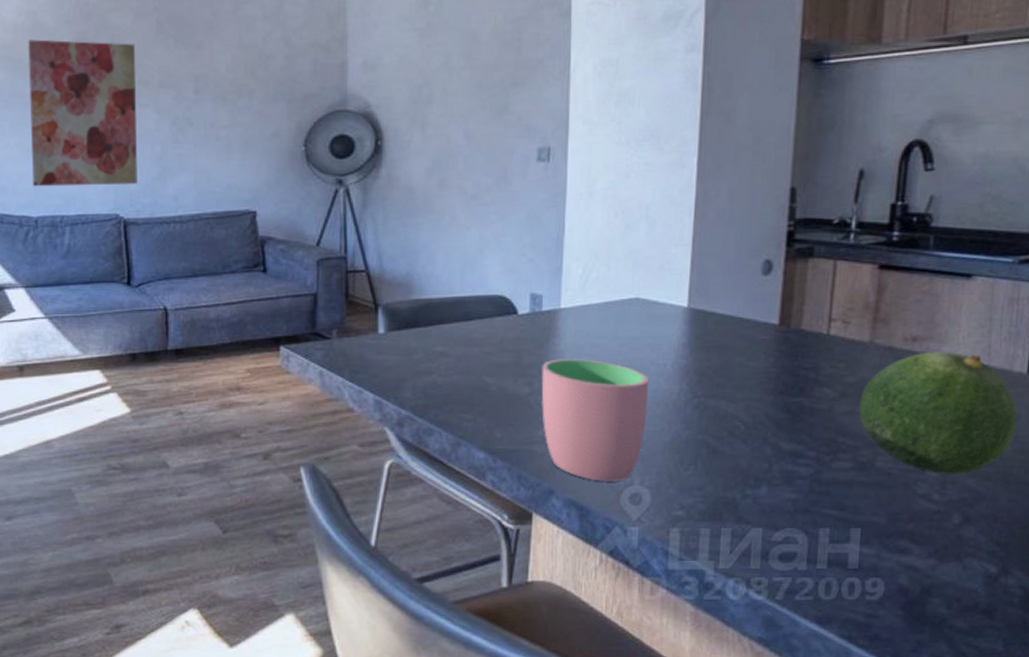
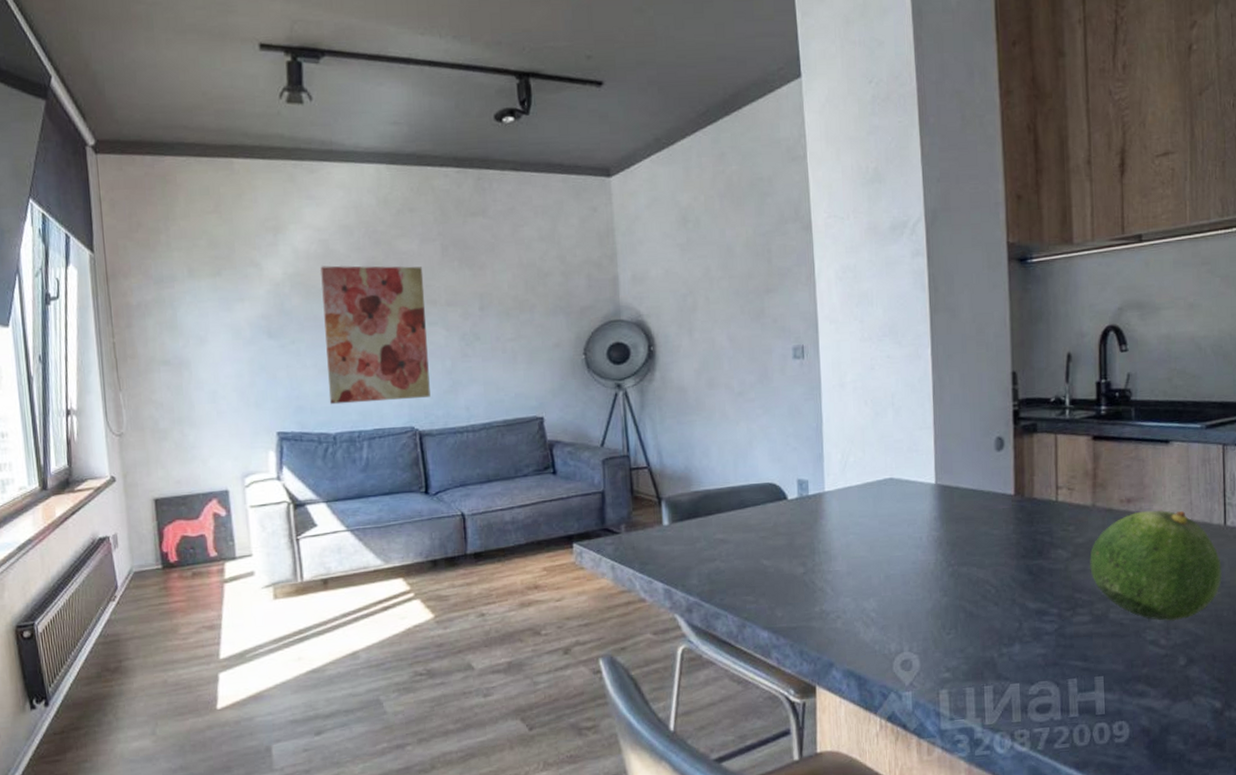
cup: present [541,358,648,483] -> none [813,537,909,651]

